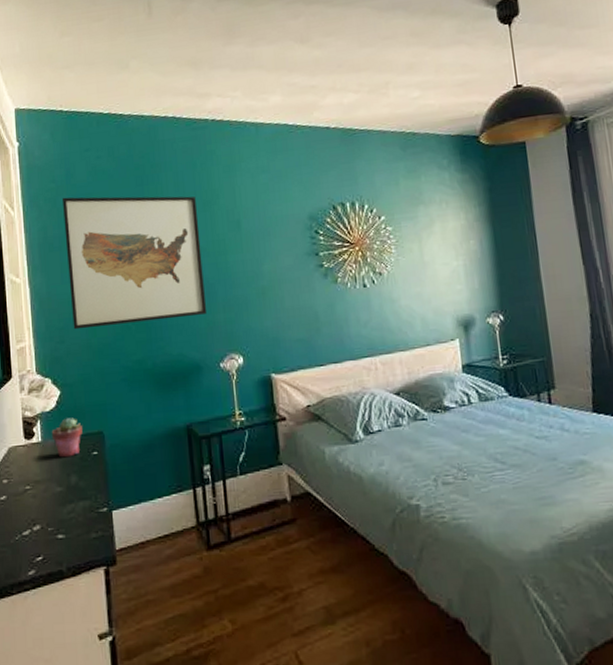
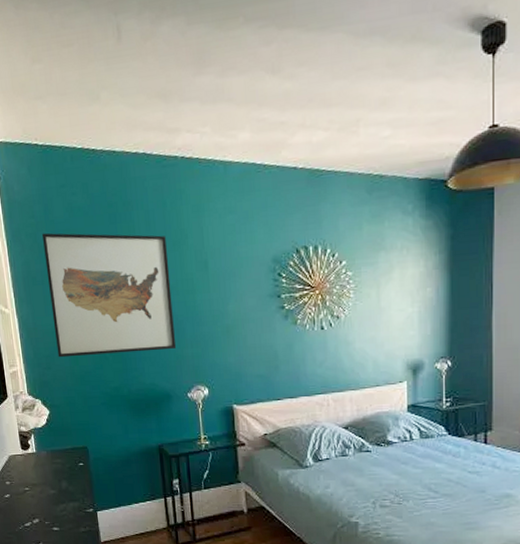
potted succulent: present [51,418,82,458] -> none [43,434,70,467]

